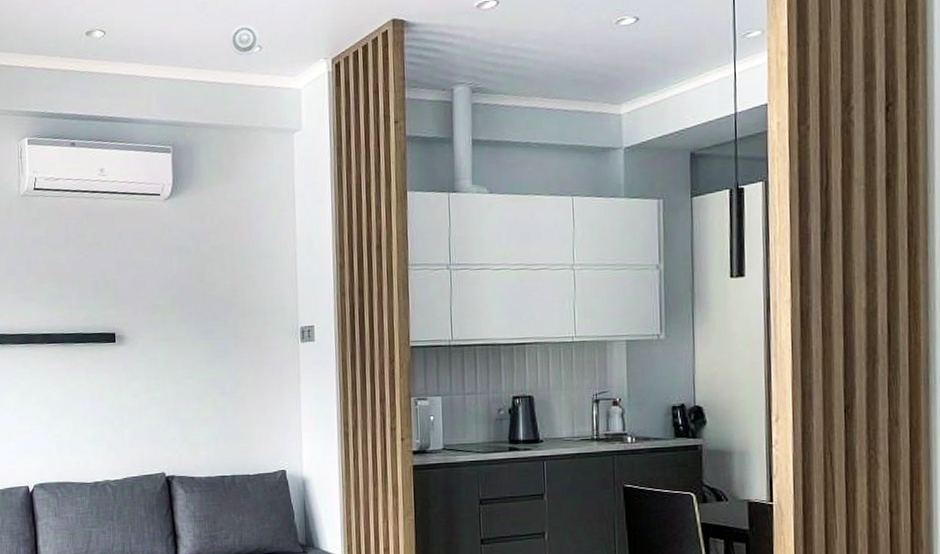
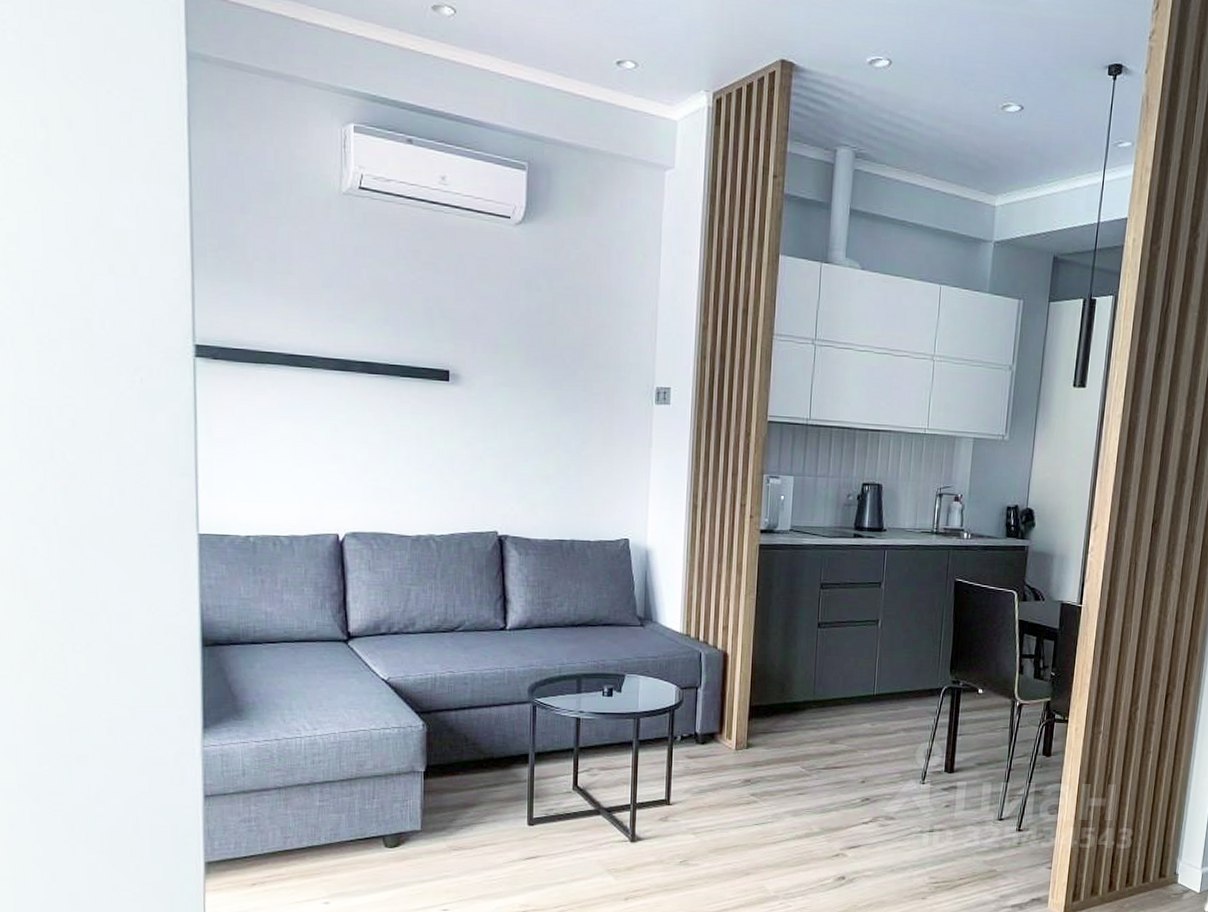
smoke detector: present [229,24,260,56] -> none [602,32,636,71]

